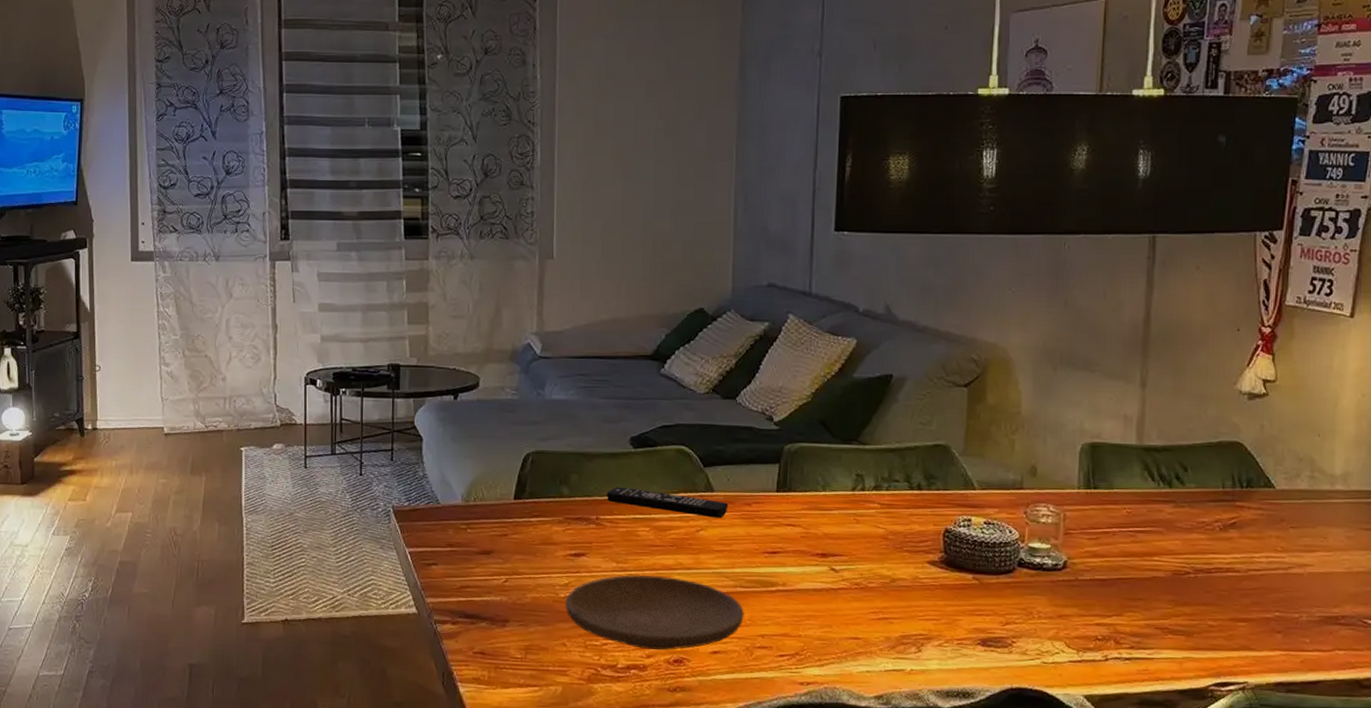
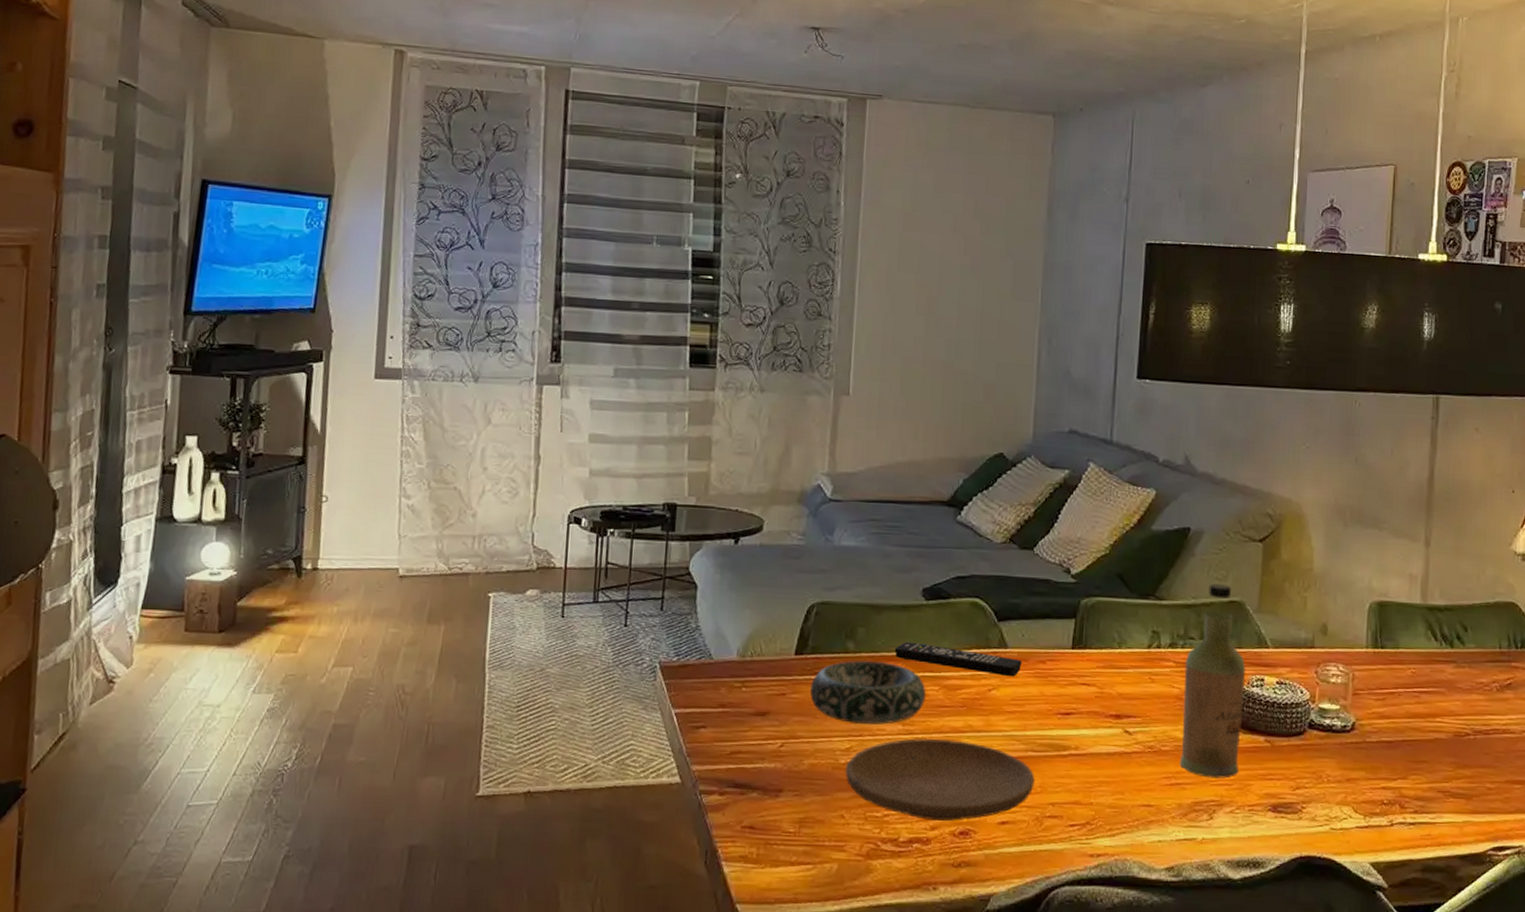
decorative bowl: none [530,504,637,562] -> present [810,660,926,725]
bottle: none [886,429,952,614] -> present [1179,584,1246,779]

